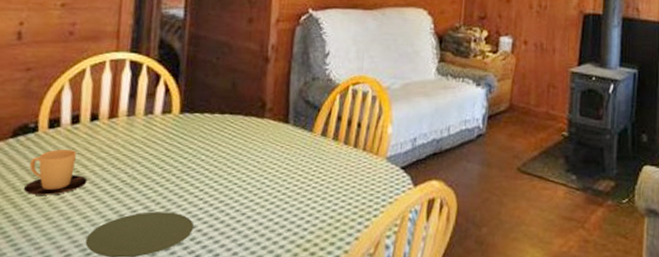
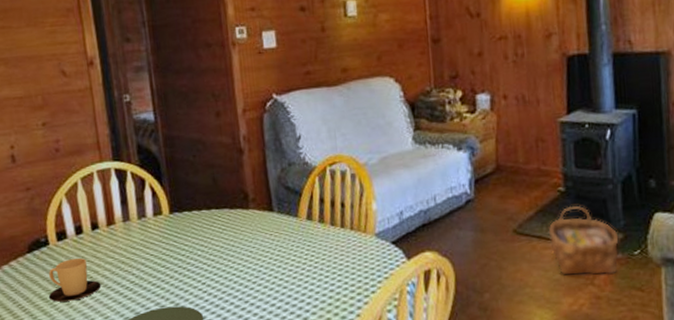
woven basket: none [549,151,611,220] -> present [548,206,619,275]

